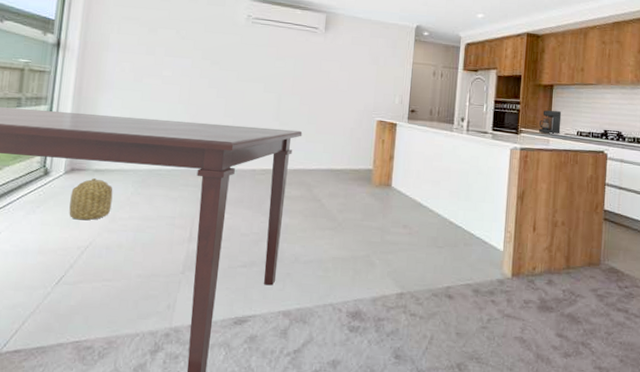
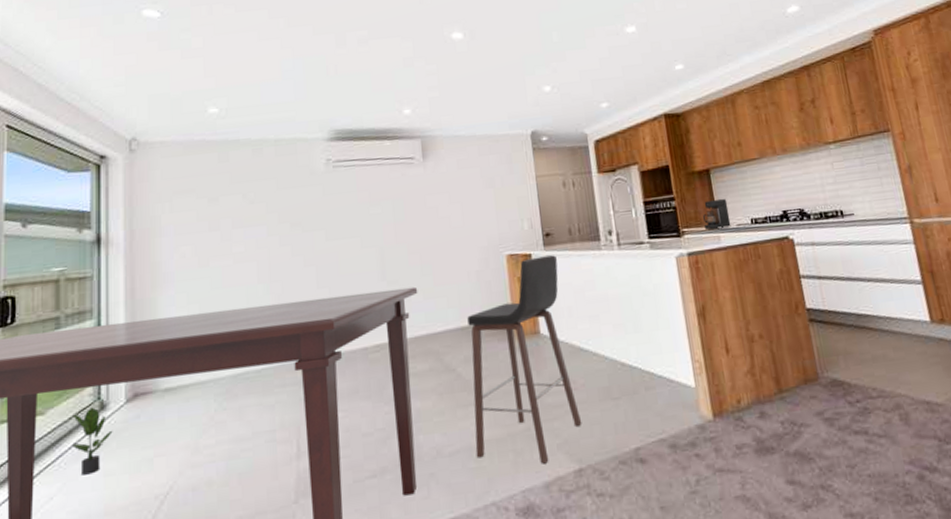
potted plant: none [20,172,52,221] -> present [72,407,113,475]
basket: present [69,178,113,221] -> none [138,401,192,460]
bar stool: none [324,126,416,284] -> present [467,255,582,464]

